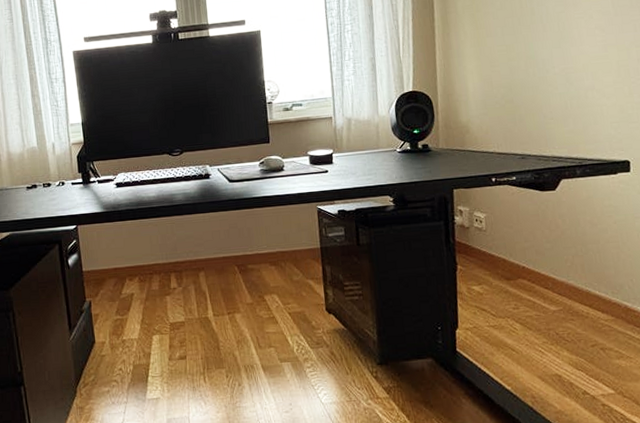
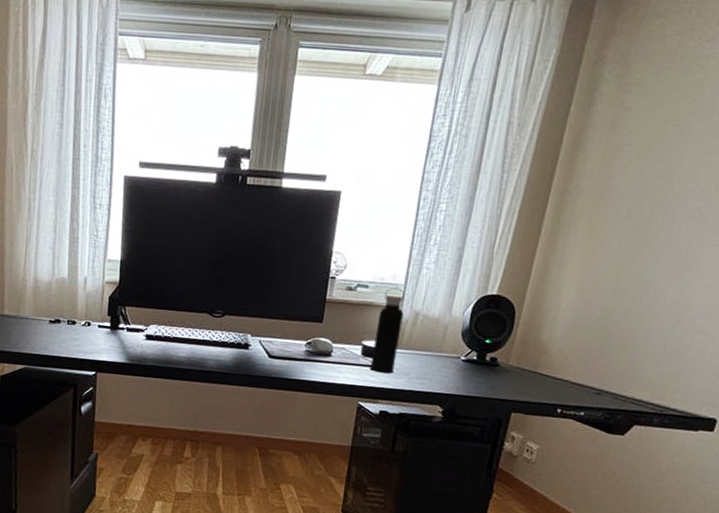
water bottle: none [317,101,342,177] -> present [370,287,405,374]

